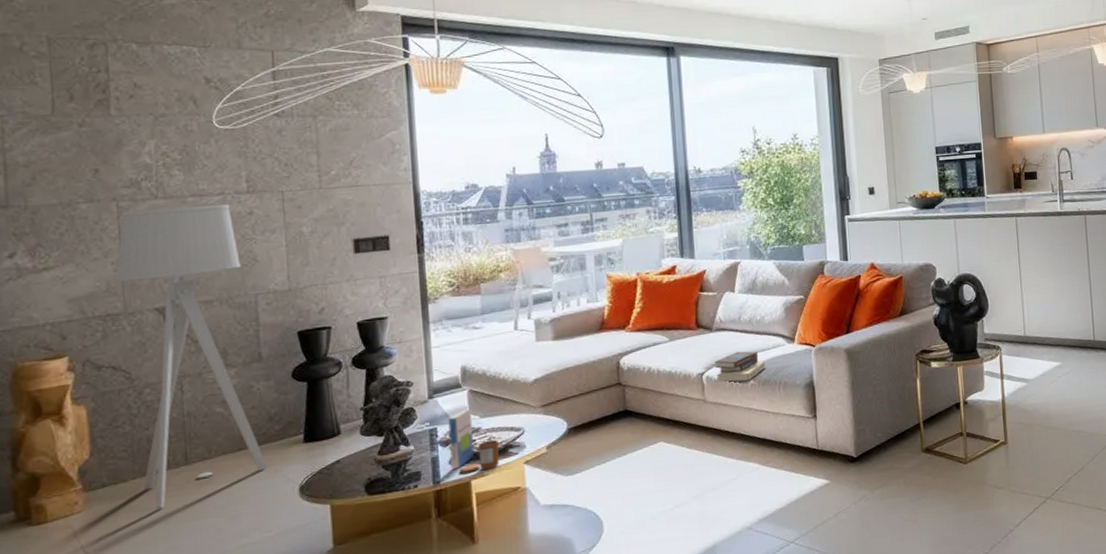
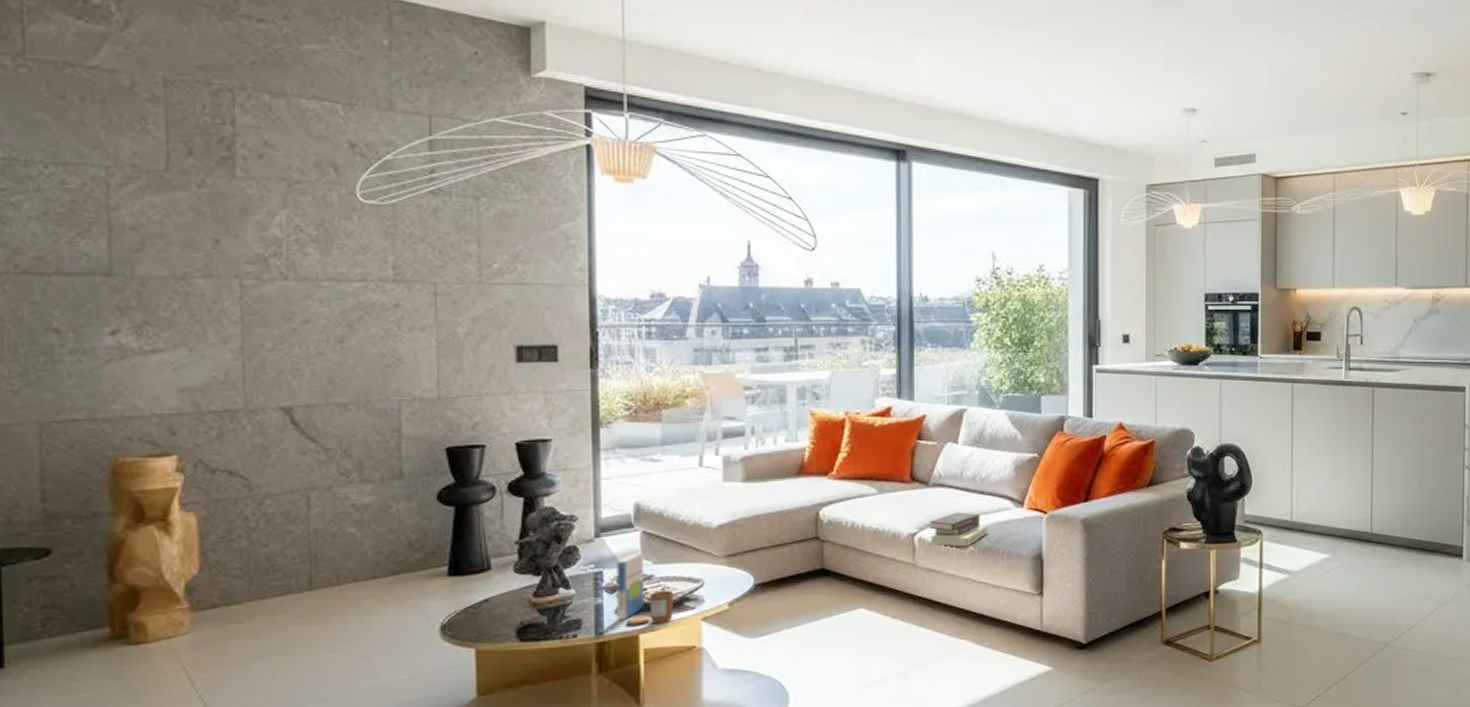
floor lamp: present [115,204,267,510] -> none [235,292,404,639]

